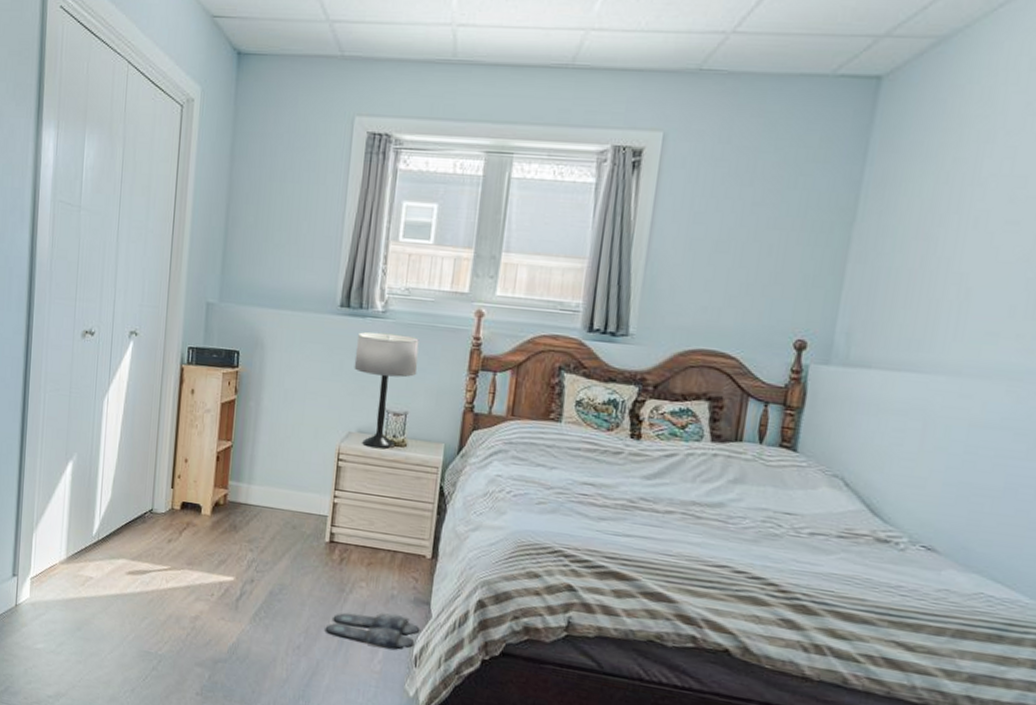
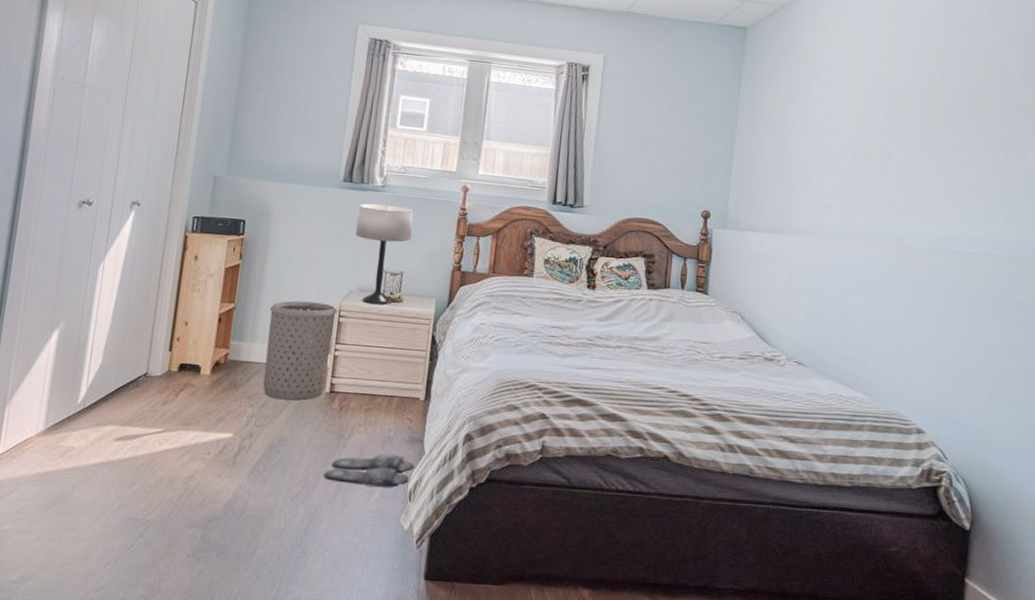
laundry basket: none [261,440,336,549] -> present [262,300,338,401]

